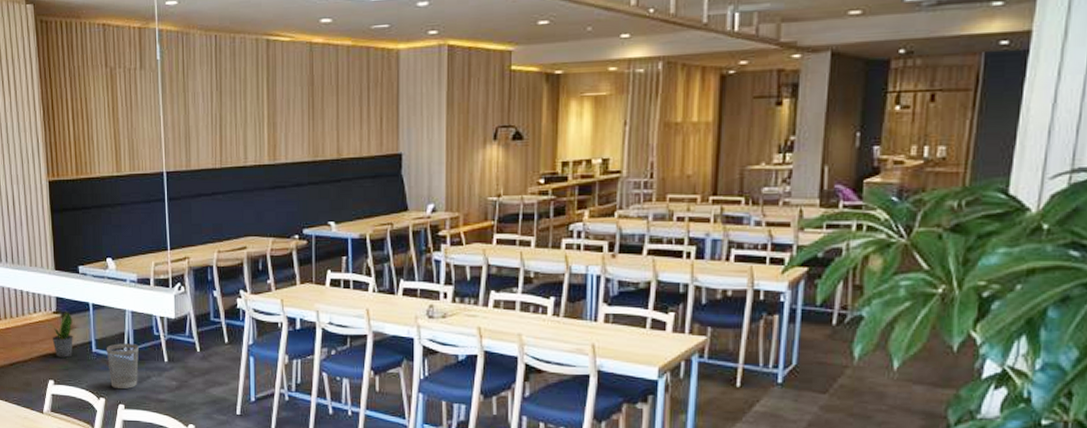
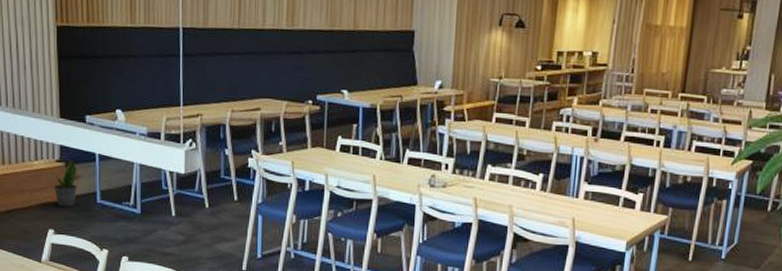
wastebasket: present [106,343,139,390] -> none [111,195,146,242]

